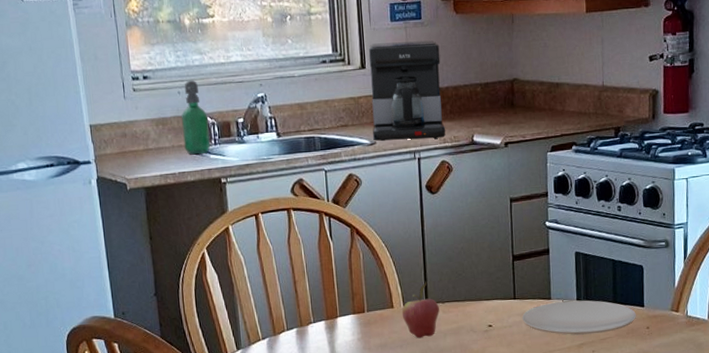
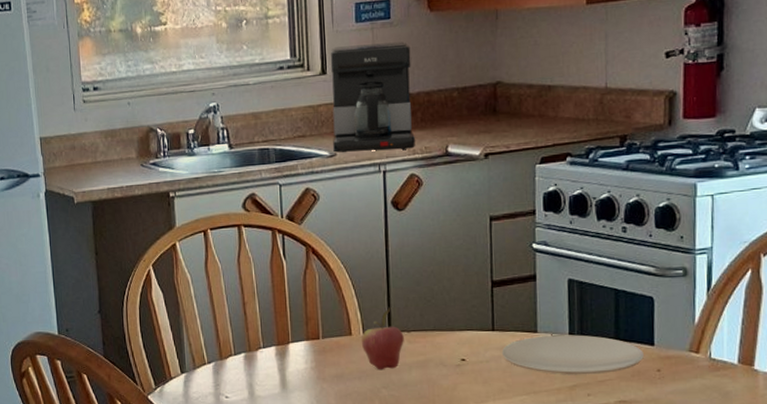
soap dispenser: present [181,80,210,155] -> none [130,90,159,168]

